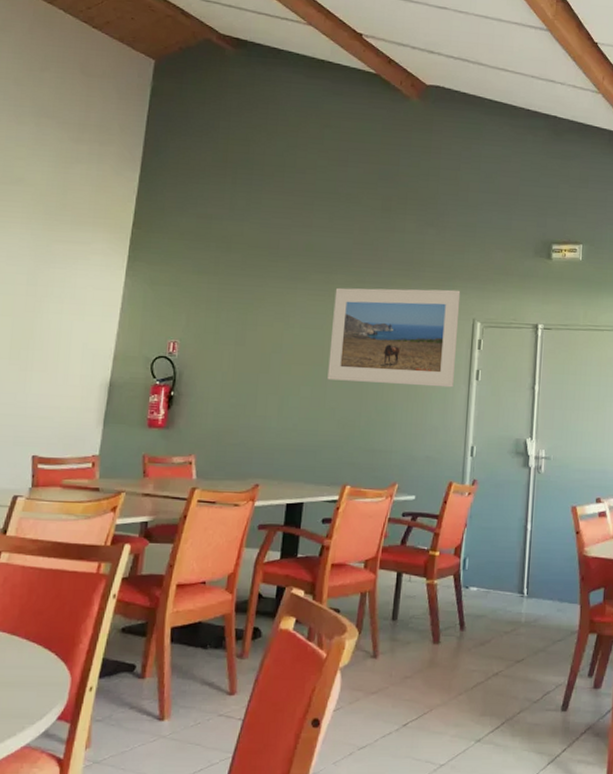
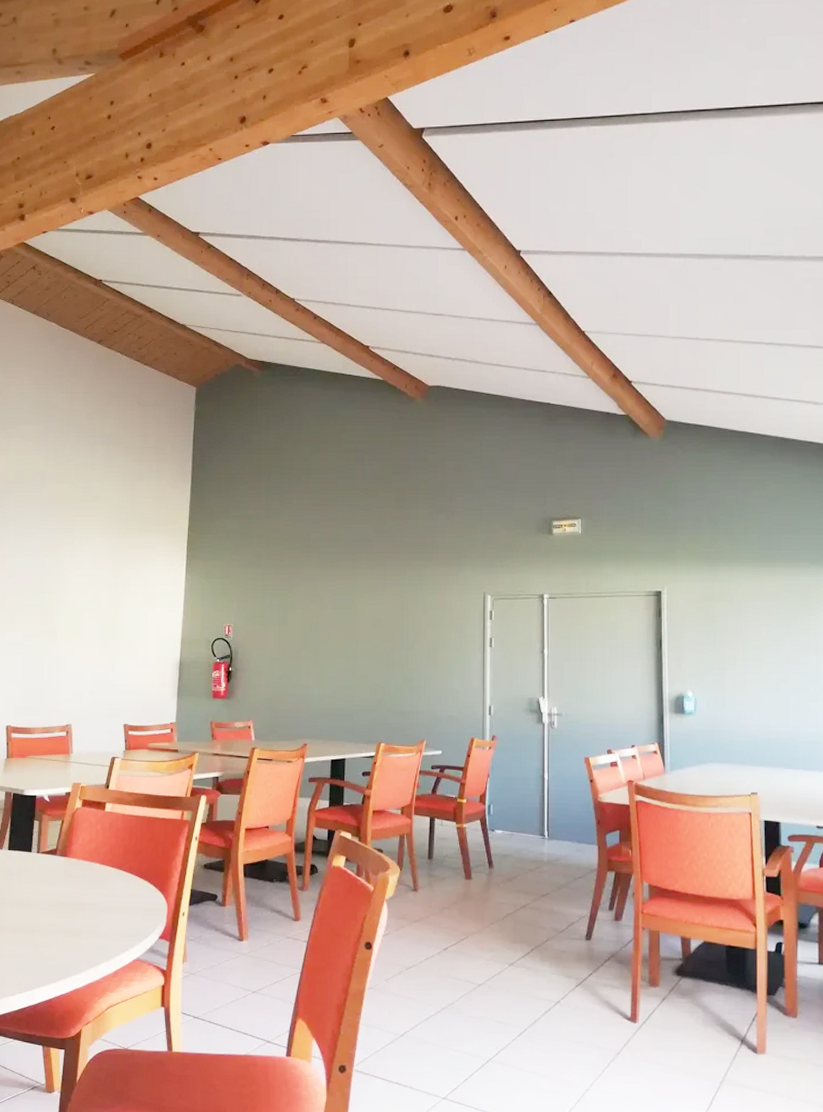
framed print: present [327,287,461,388] -> none [359,567,471,655]

